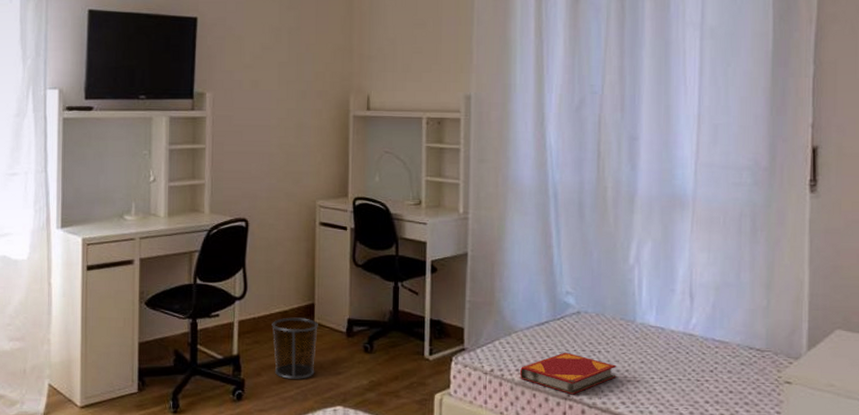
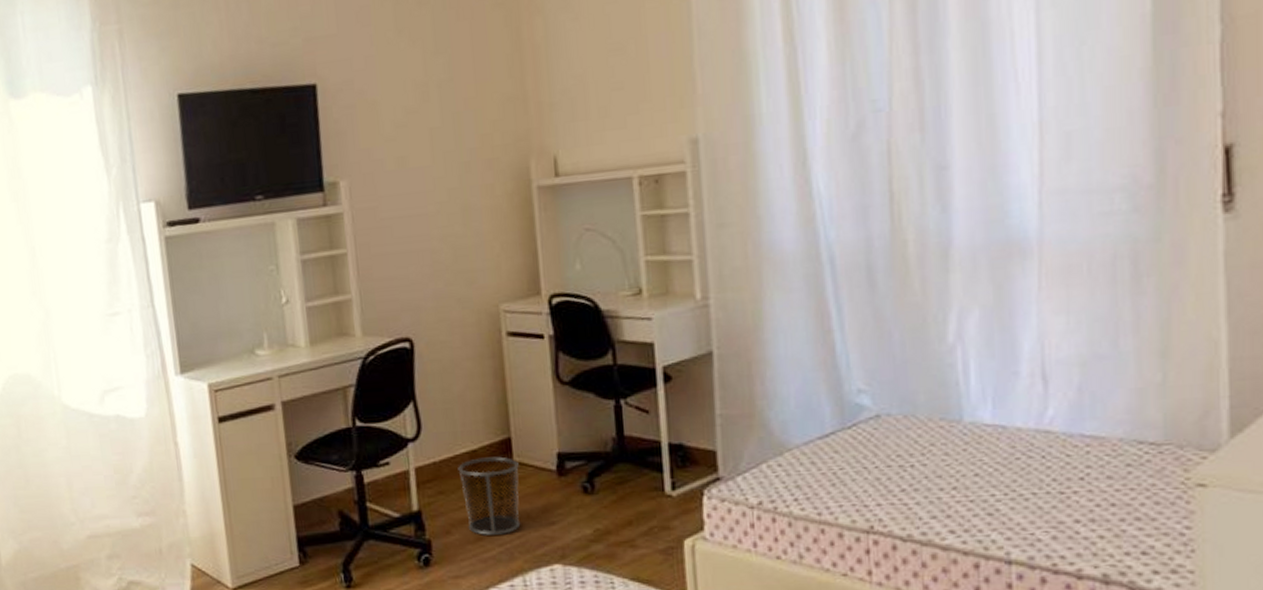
hardback book: present [519,352,617,395] -> none [799,470,940,527]

